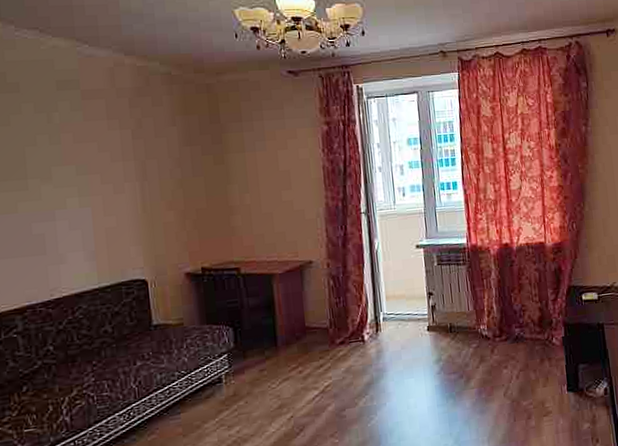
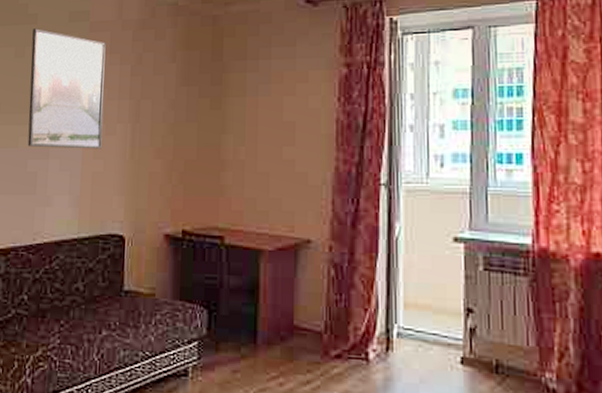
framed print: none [16,97,112,211] -> present [27,28,106,149]

